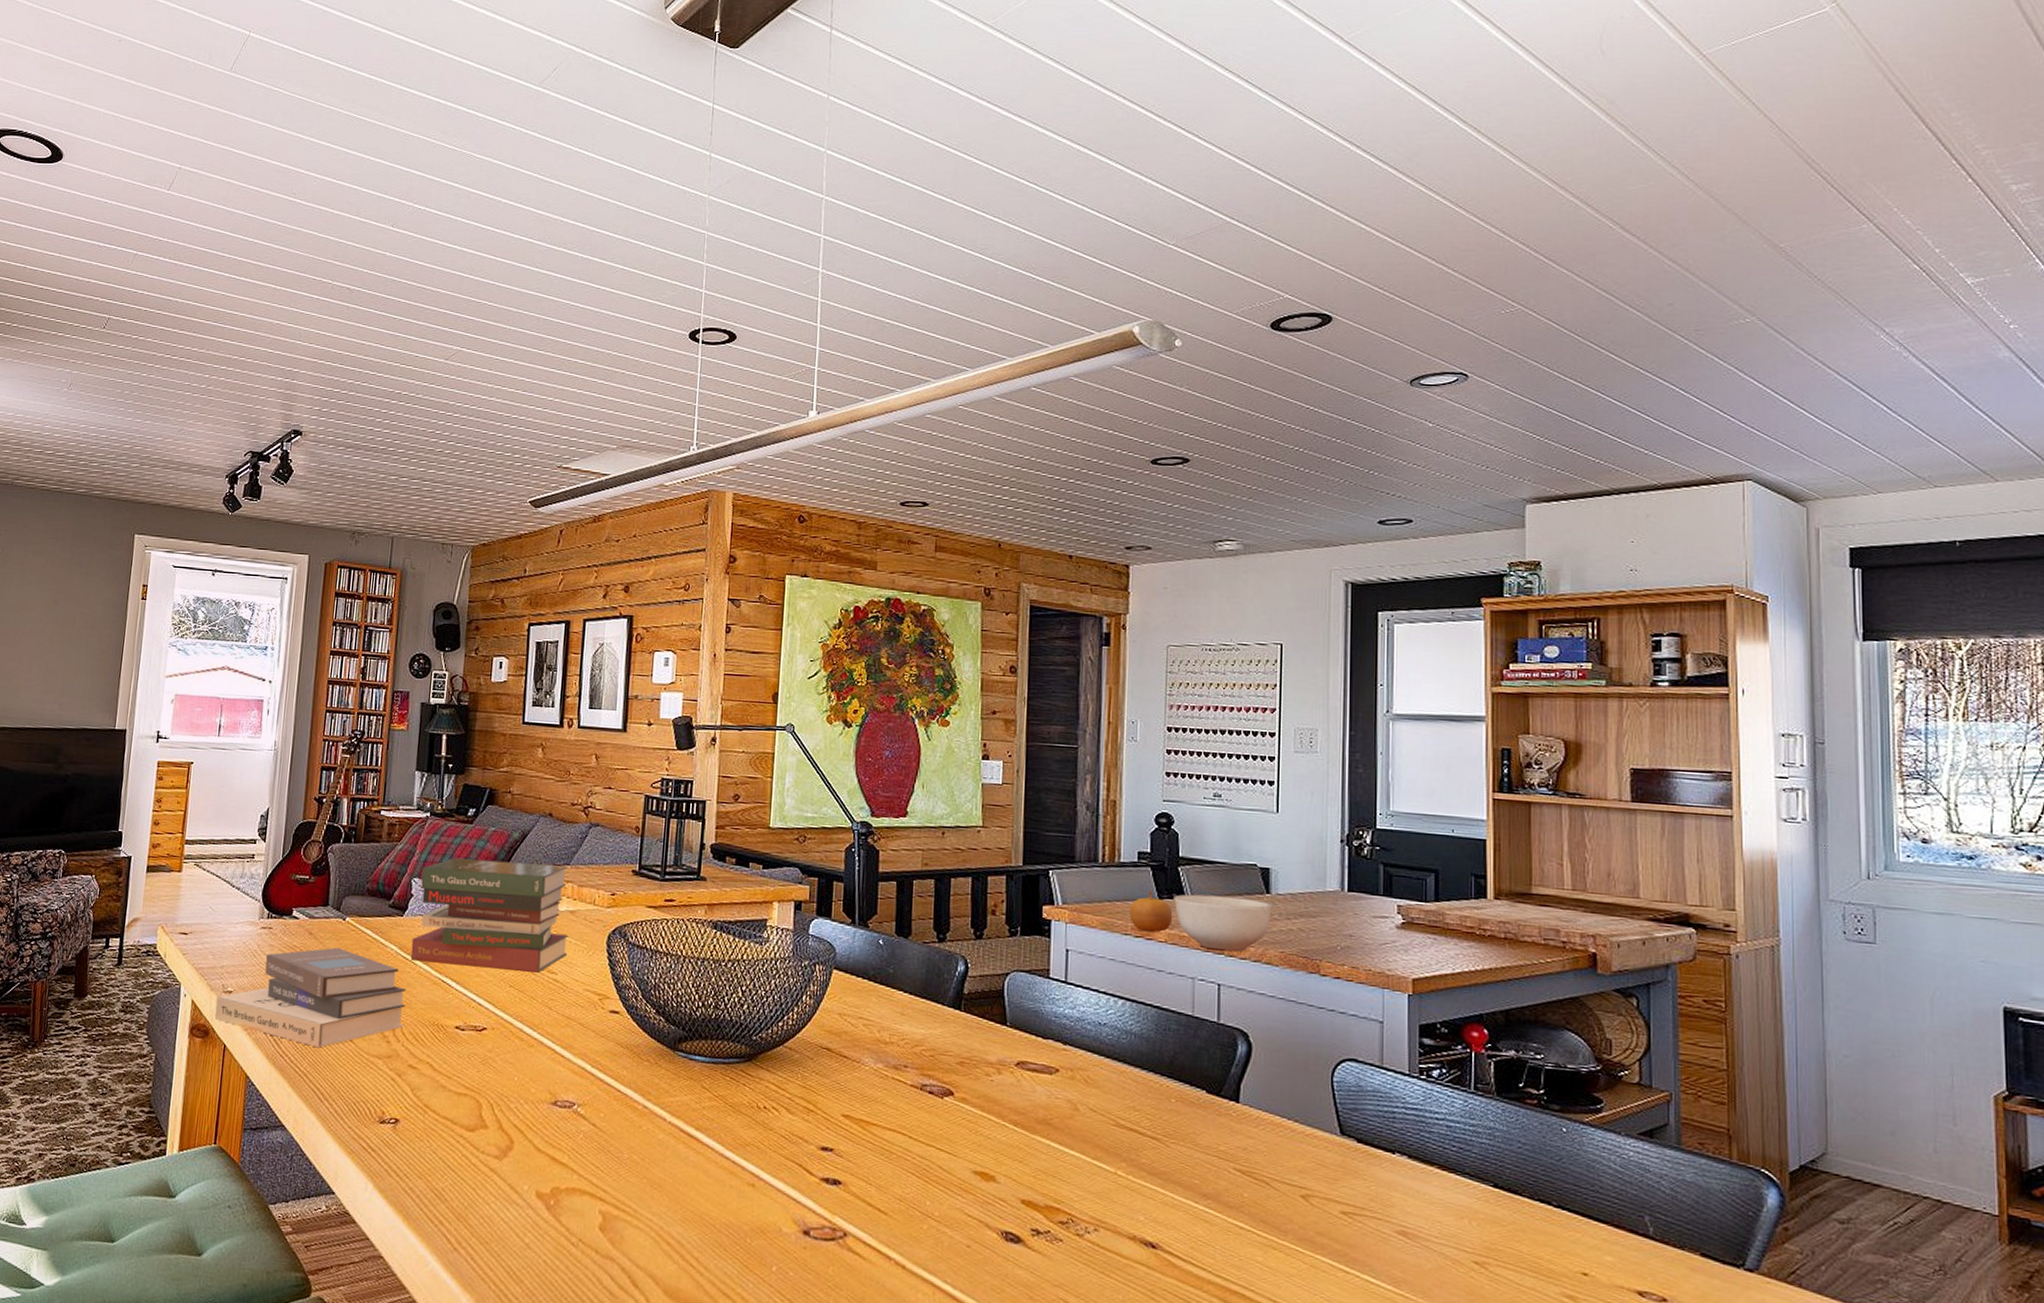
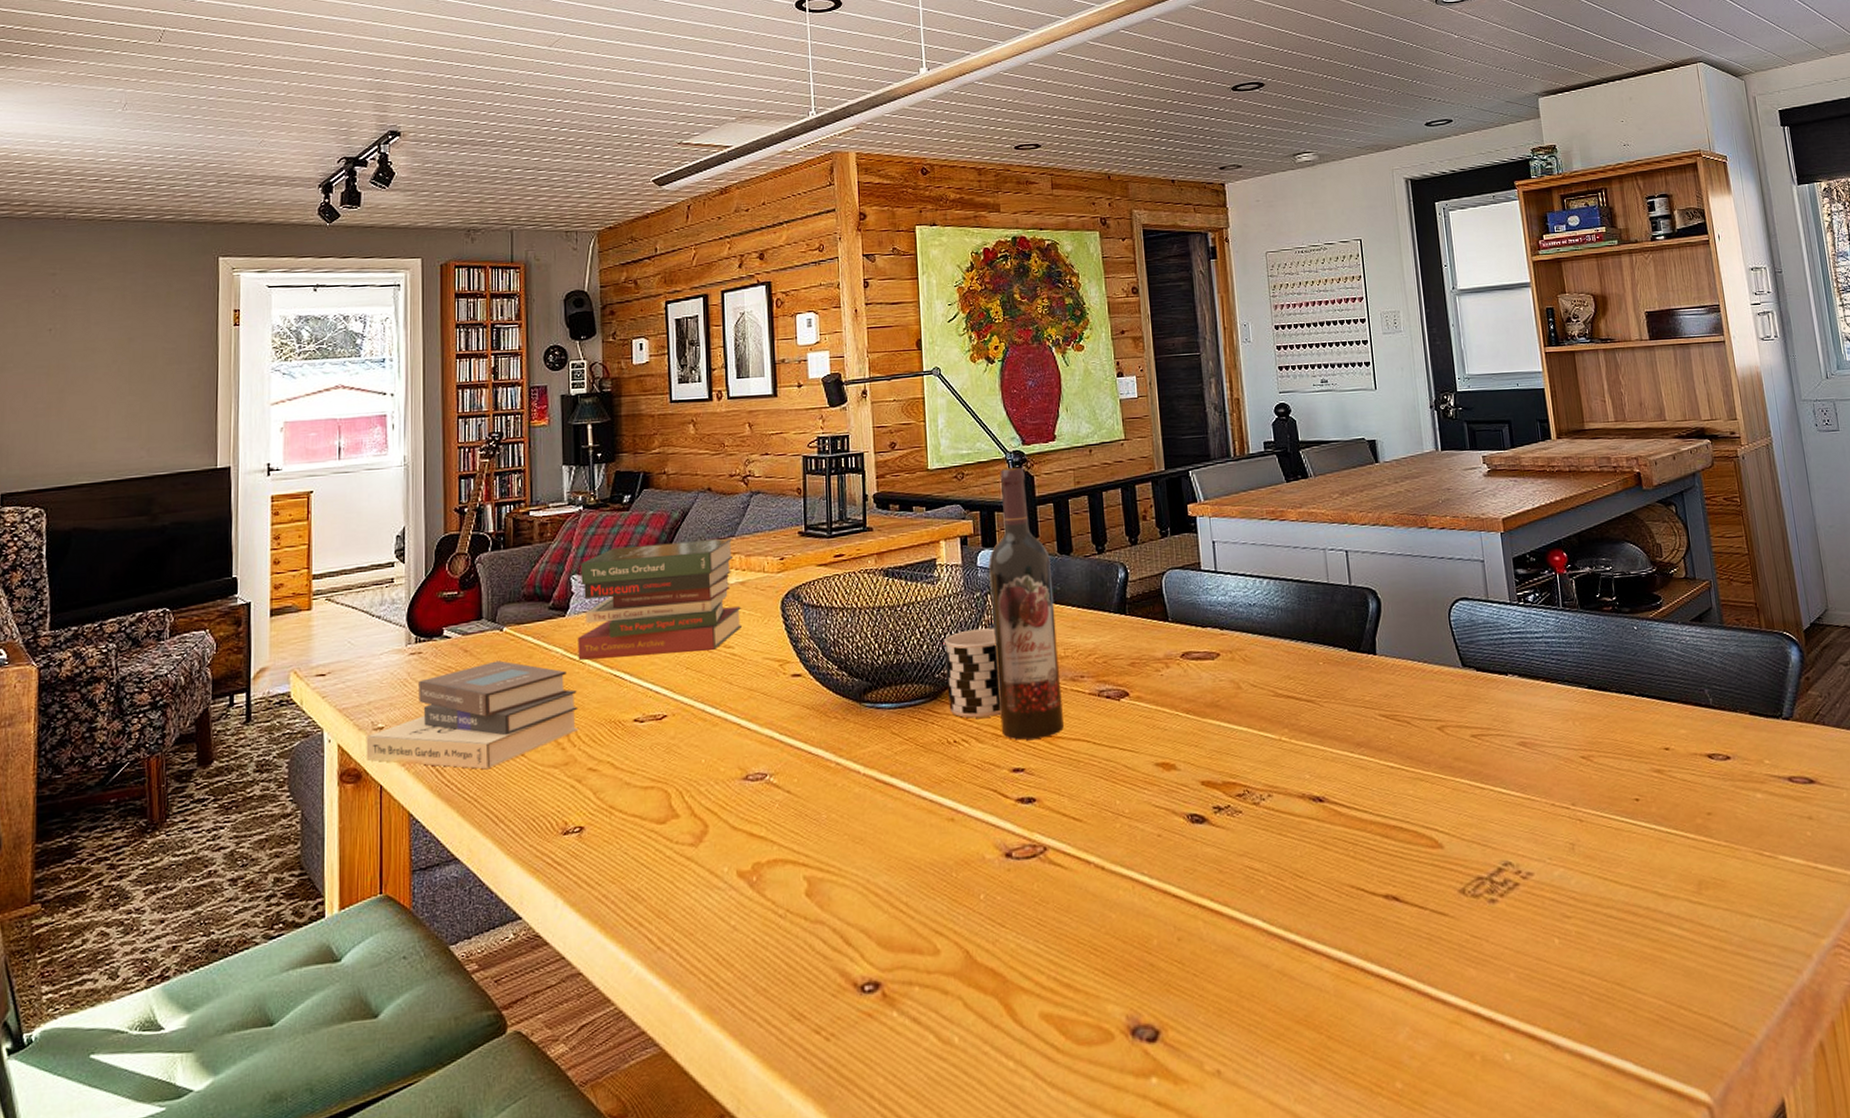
cup: none [763,997,820,1090] -> present [944,628,1002,719]
wine bottle: none [814,837,886,1122] -> present [989,467,1064,740]
fruit: present [1129,890,1173,933] -> none [1263,475,1301,515]
bowl: present [1173,894,1272,952] -> none [1299,469,1382,521]

